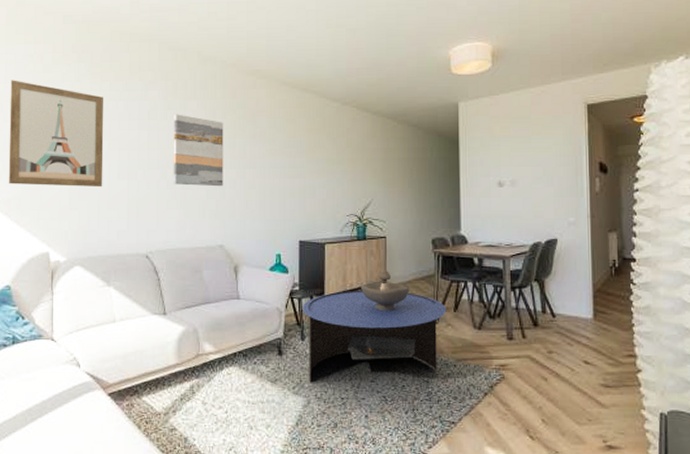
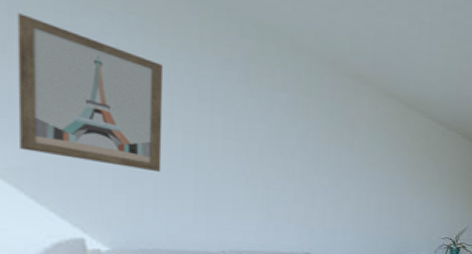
wall art: present [173,114,224,187] -> none [253,104,318,193]

